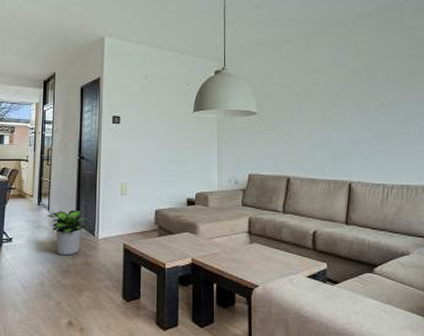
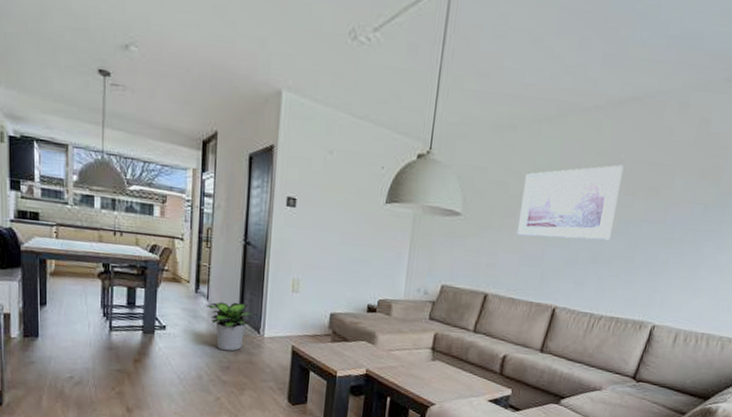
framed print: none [304,60,385,125] -> present [516,164,624,240]

